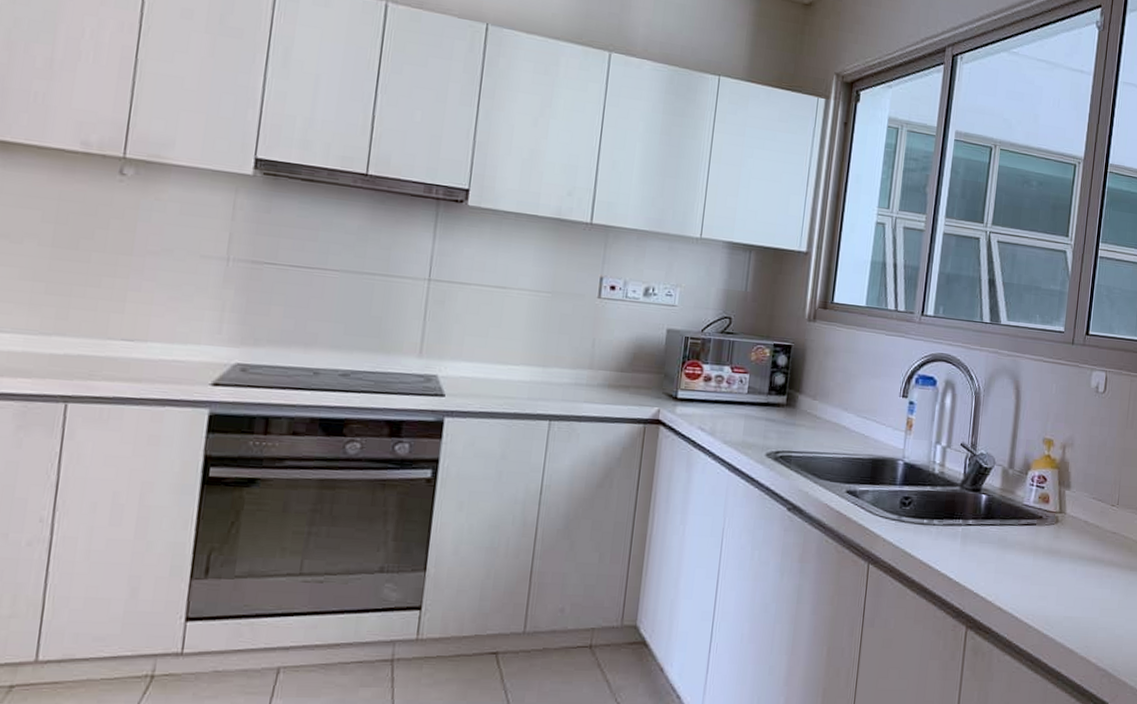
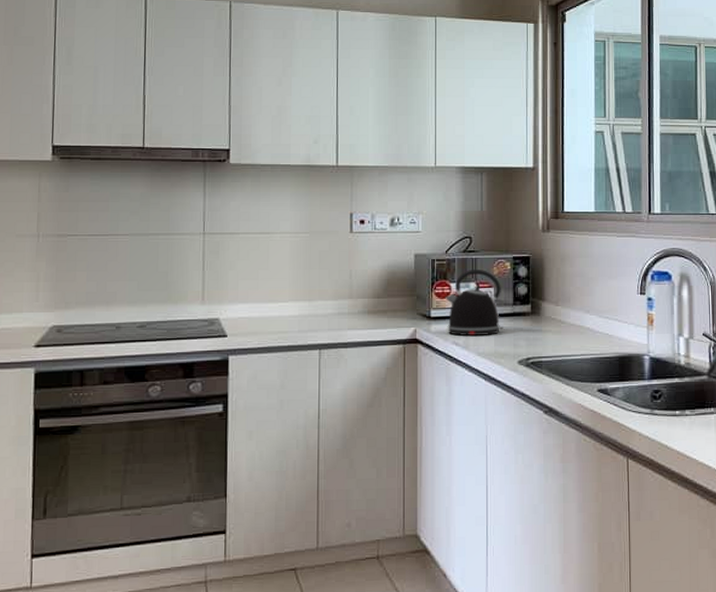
kettle: none [693,352,758,424] -> present [444,268,504,336]

